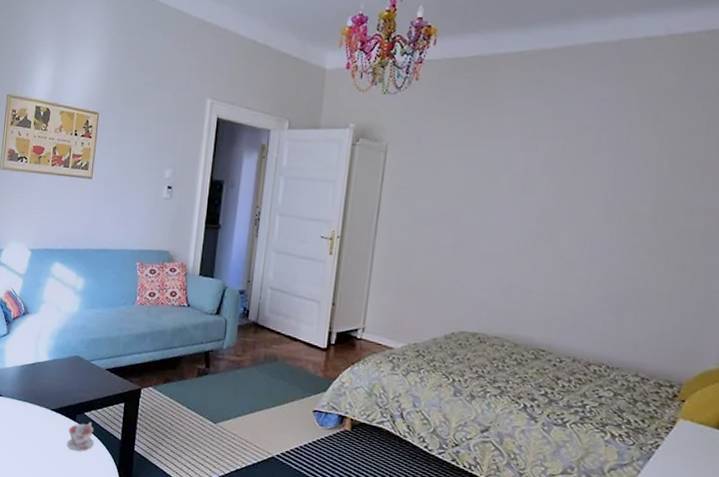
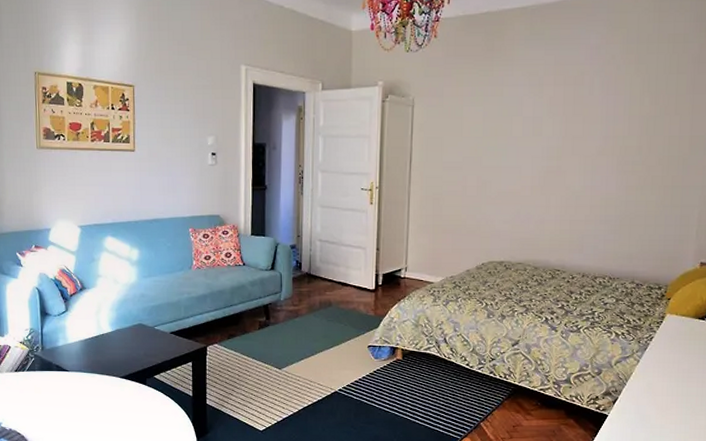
teacup: present [66,421,95,451] -> none [139,383,167,413]

